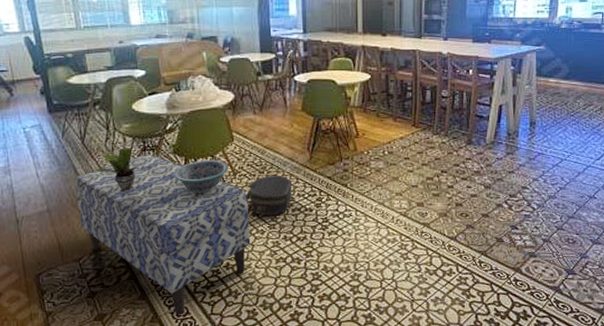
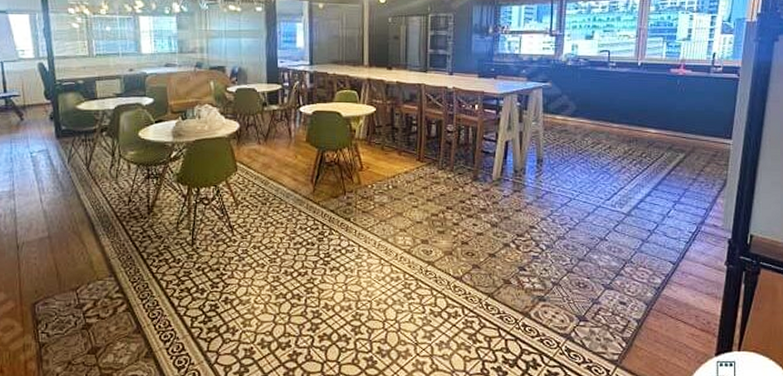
bench: present [75,154,251,315] -> none [77,182,251,351]
potted plant: present [94,148,142,191] -> none [97,175,146,220]
decorative bowl: present [174,159,229,194] -> none [176,189,231,224]
hat box: present [245,175,293,216] -> none [247,206,295,250]

